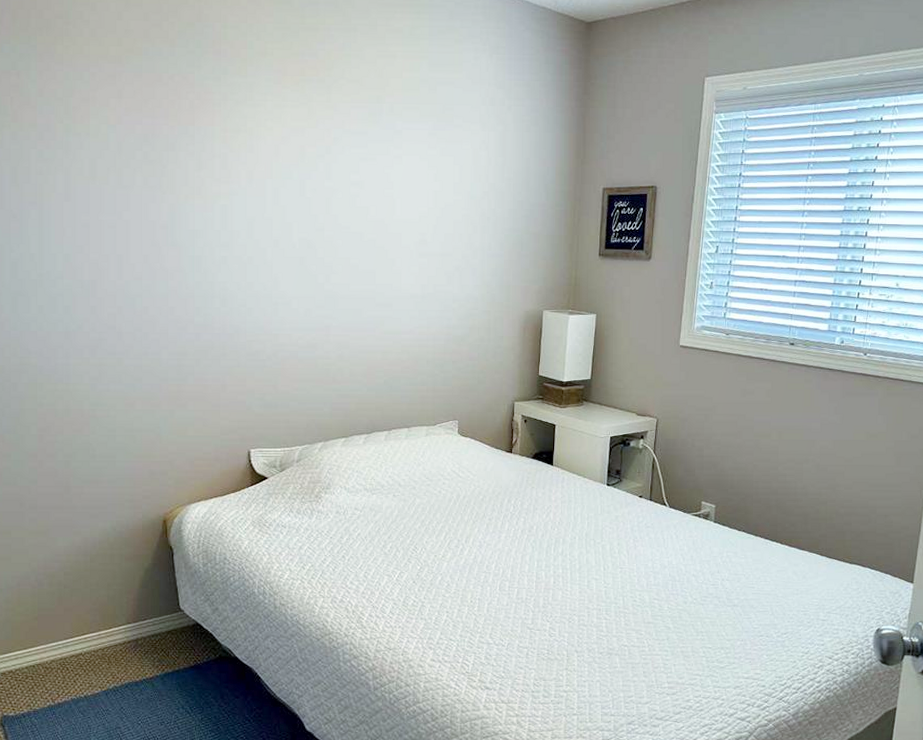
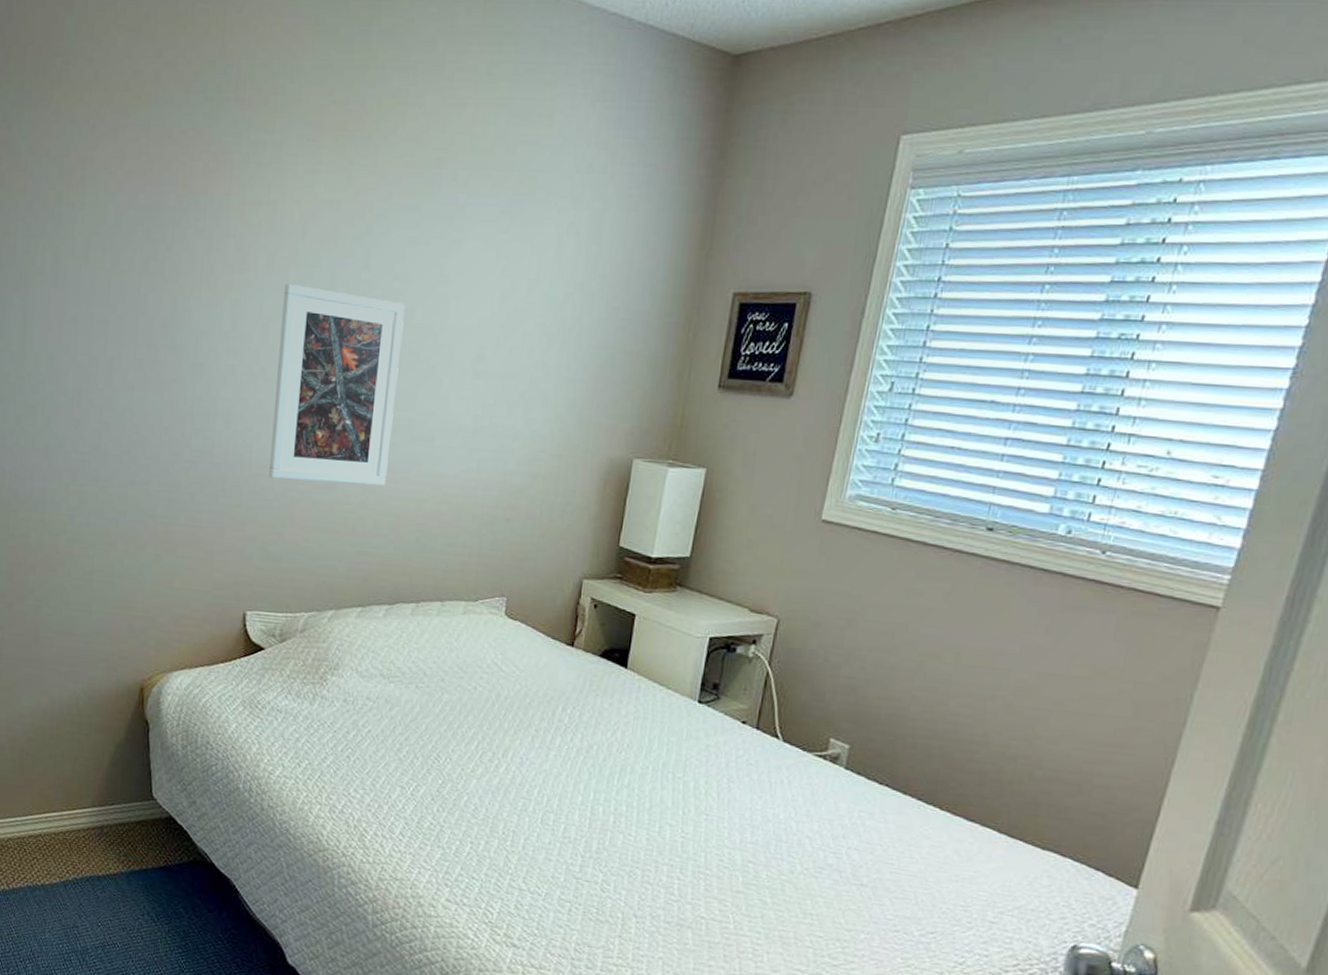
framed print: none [262,192,361,343] -> present [269,284,405,486]

